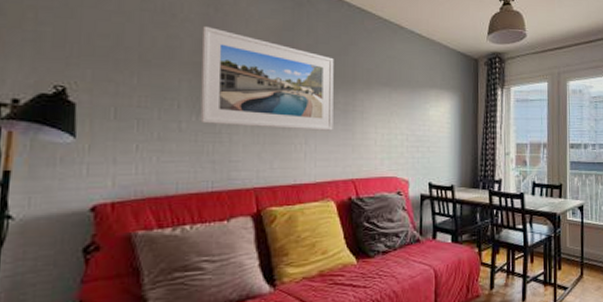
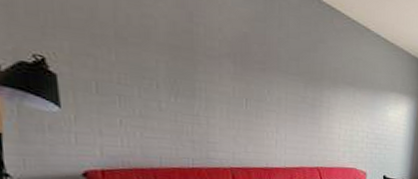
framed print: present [200,25,334,131] -> none [177,7,304,123]

